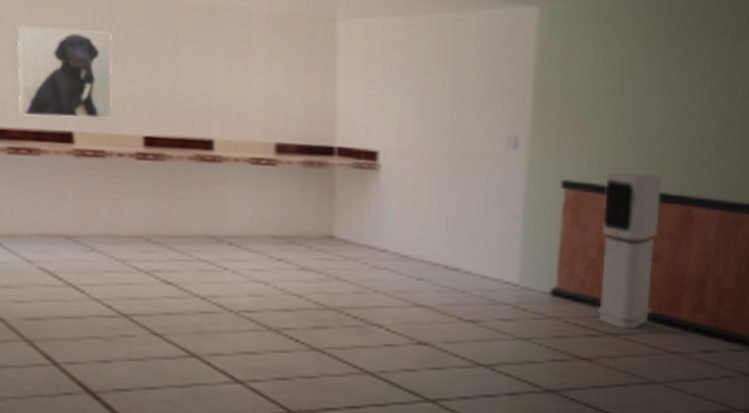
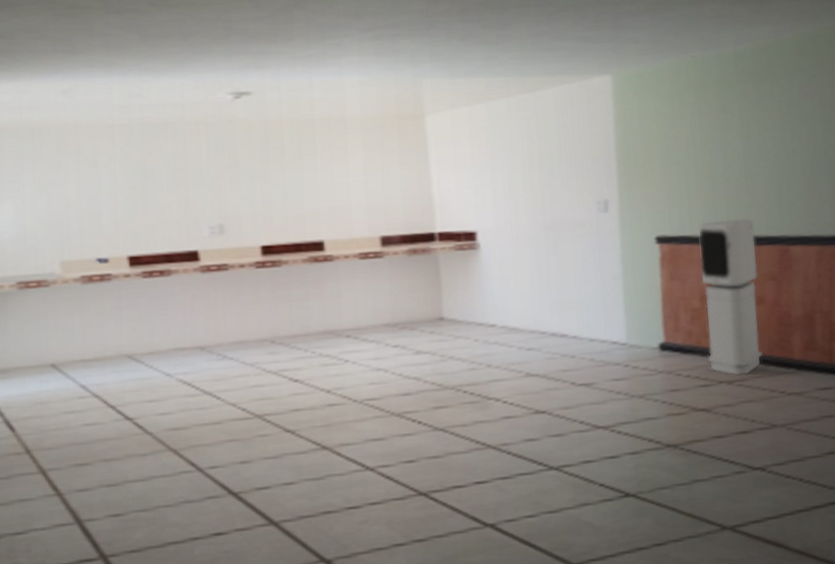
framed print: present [17,26,113,119] -> none [143,156,231,241]

